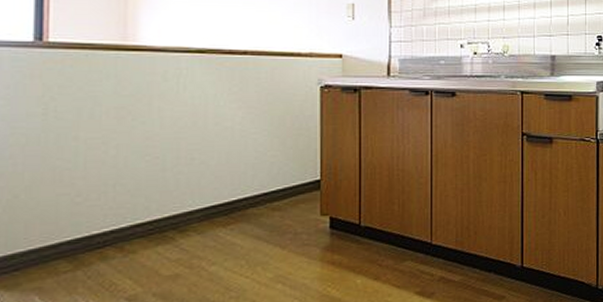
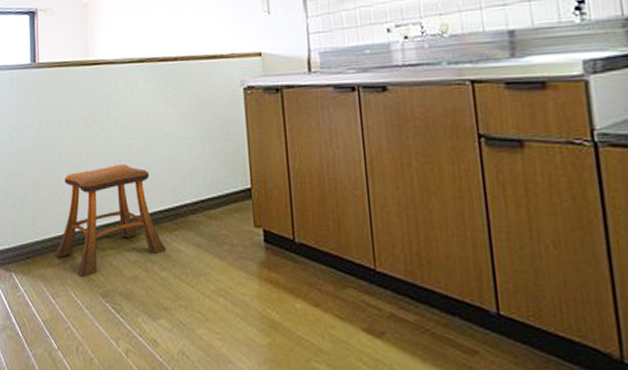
stool: none [60,158,217,284] -> present [55,163,166,278]

